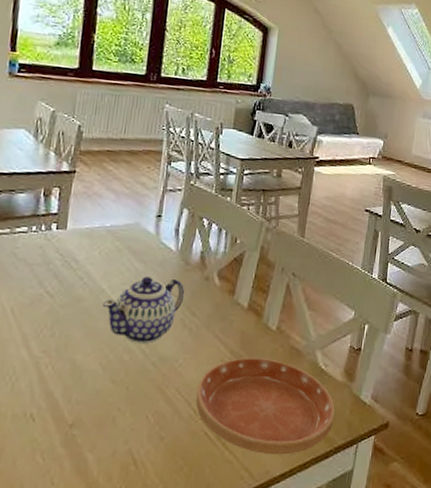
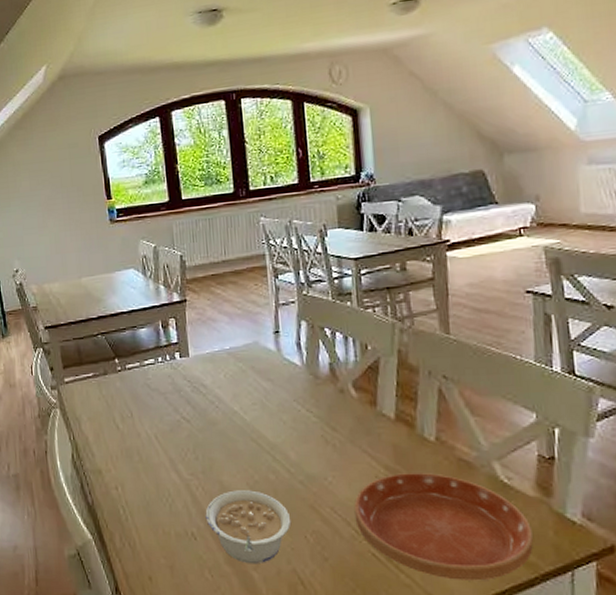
legume: none [49,370,137,446] -> present [205,490,292,564]
teapot: present [102,276,185,343] -> none [237,394,321,462]

